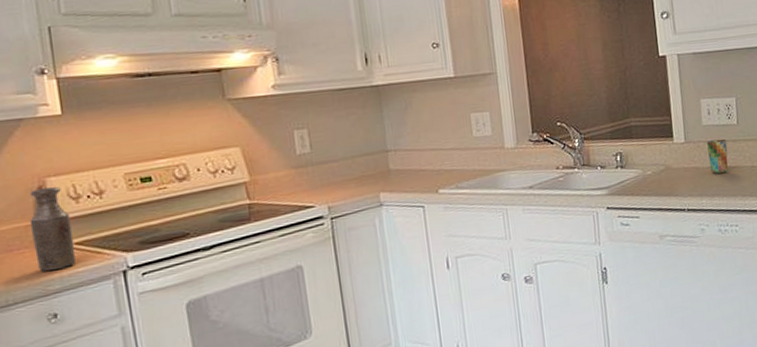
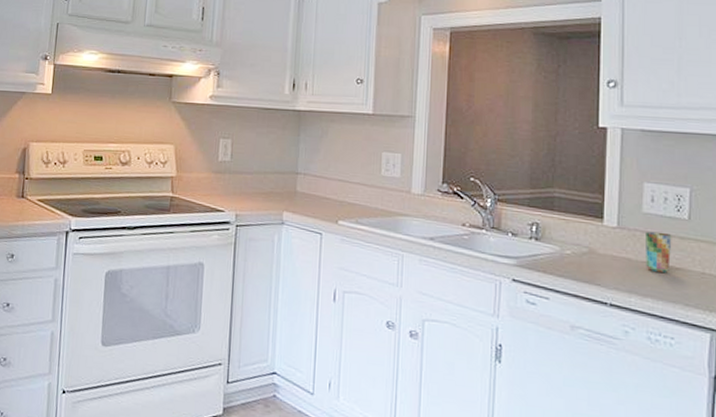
bottle: present [29,187,77,272] -> none [9,150,39,219]

